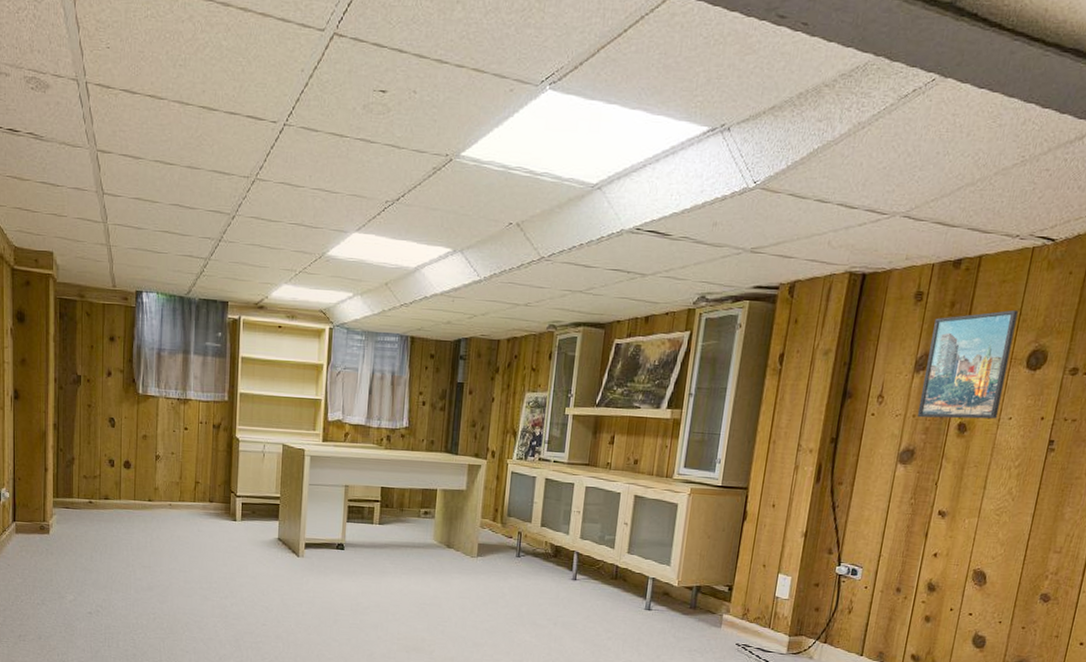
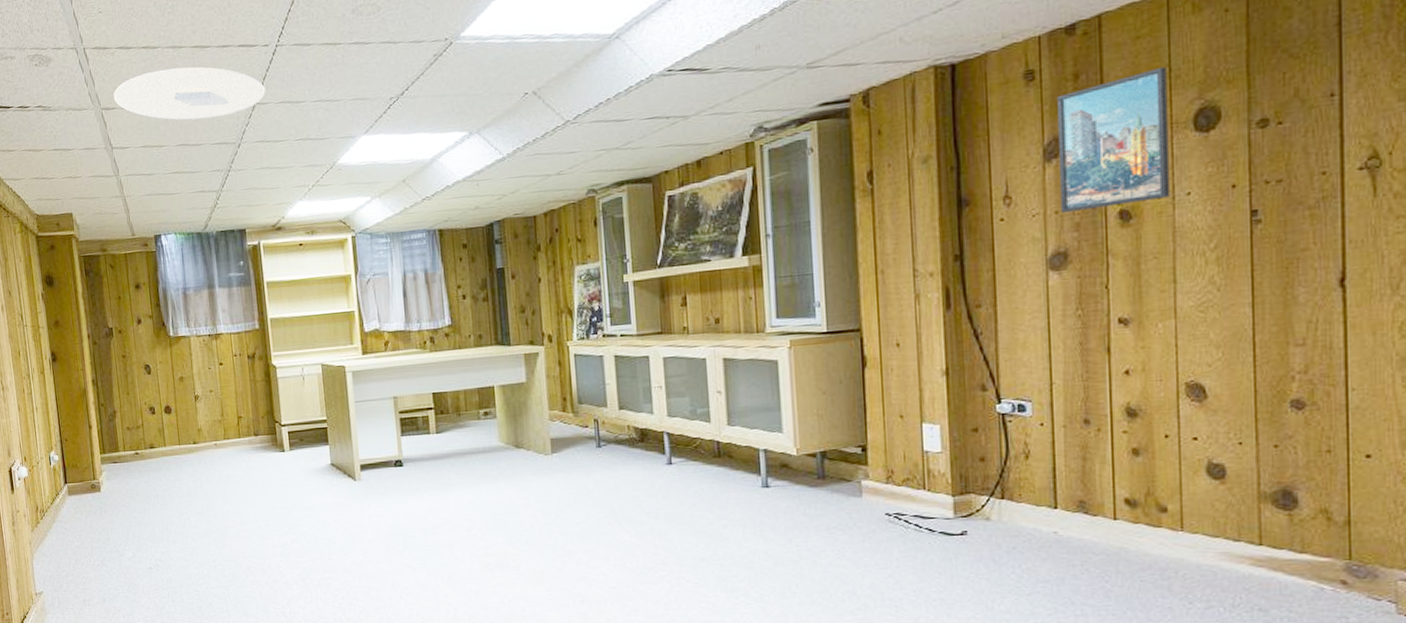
ceiling light: none [111,122,267,185] -> present [113,66,266,121]

